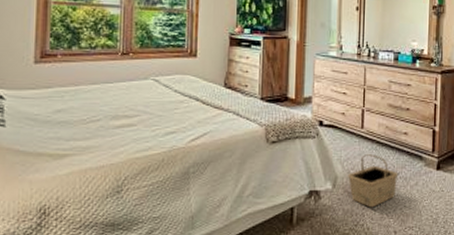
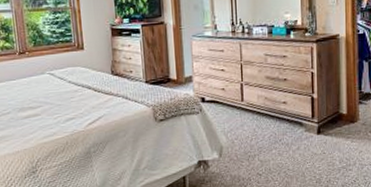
basket: present [348,153,399,208] -> none [232,123,280,173]

